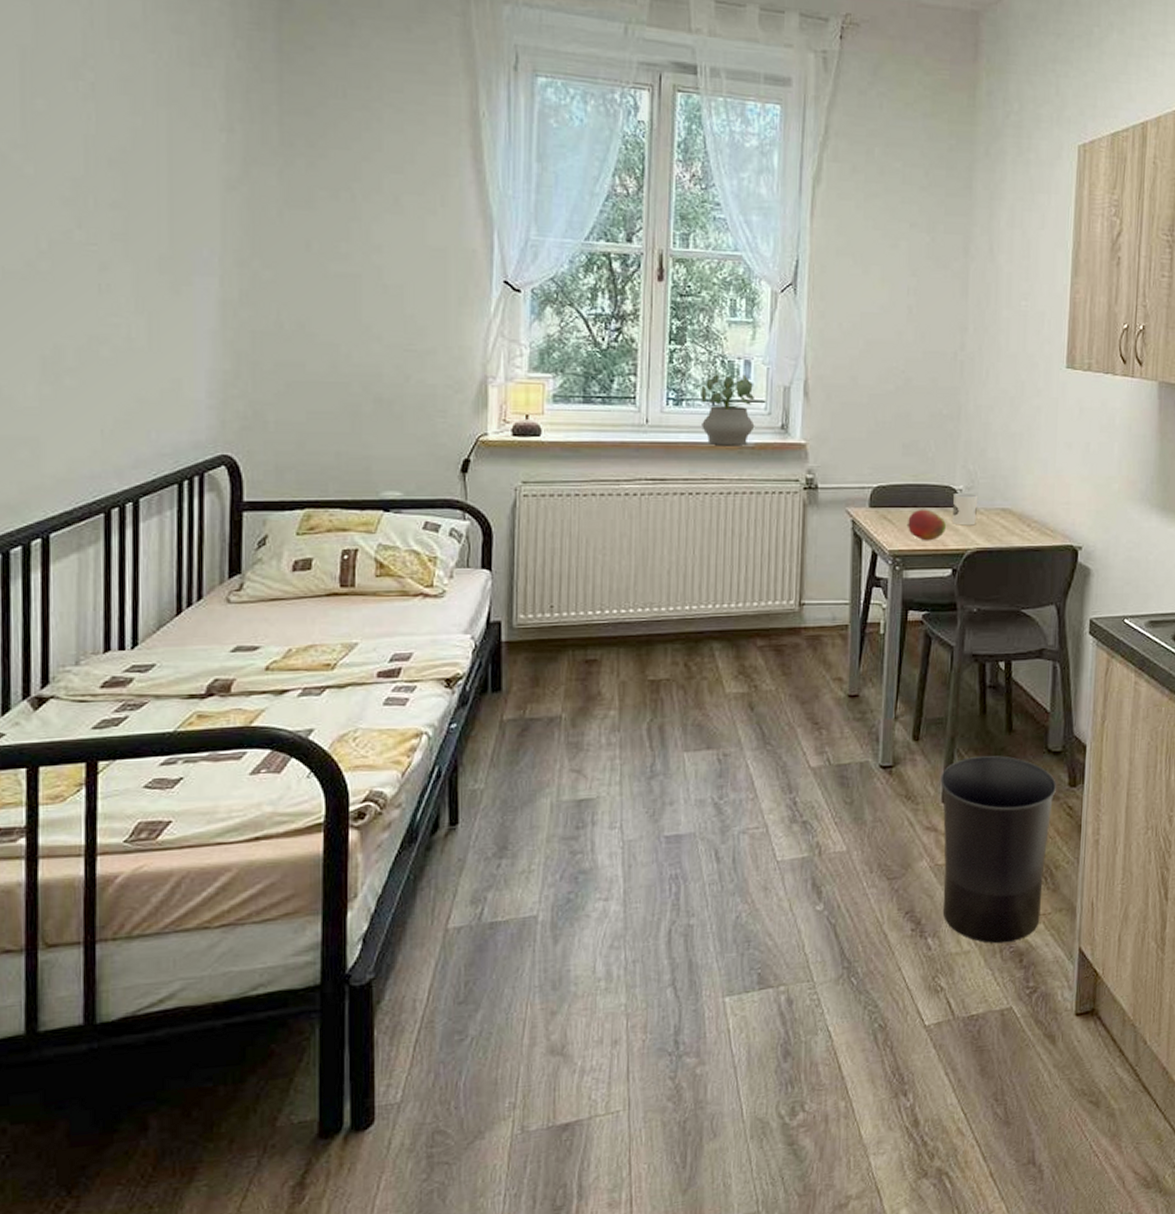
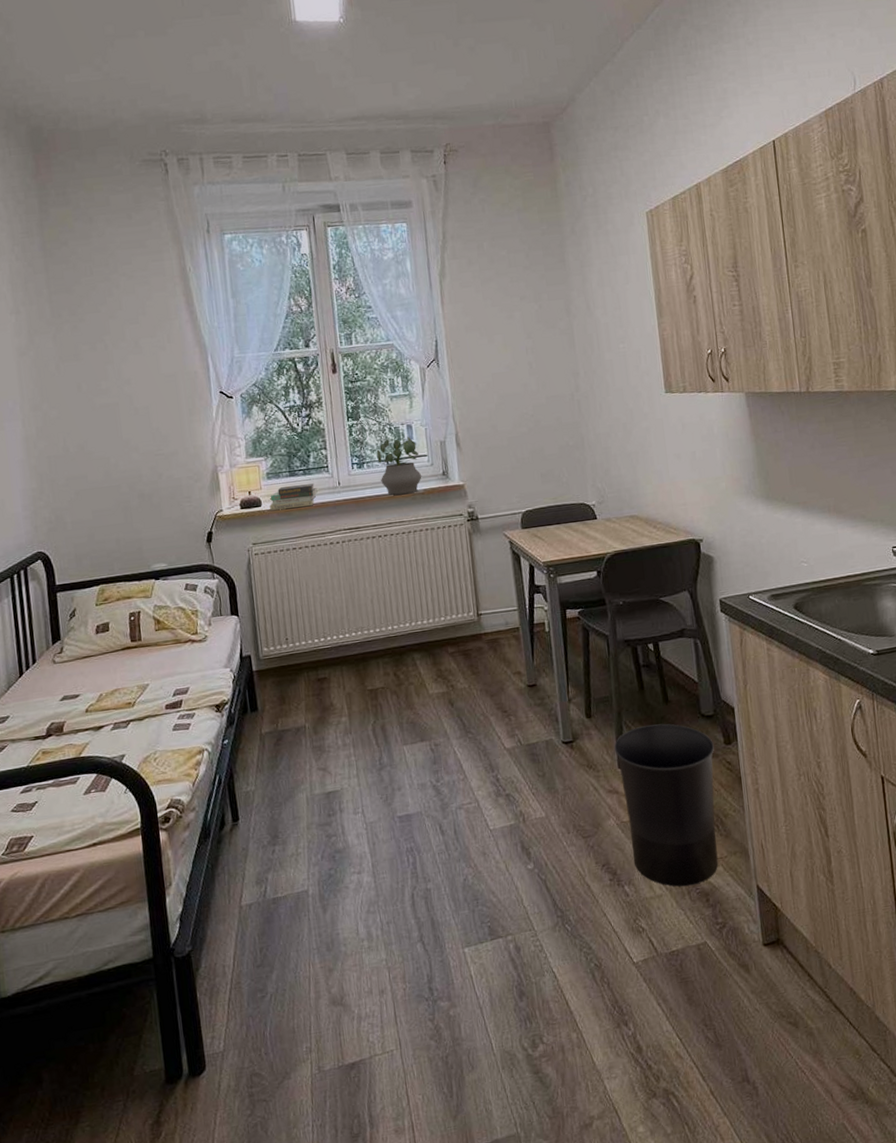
books: none [551,416,617,445] -> present [269,483,318,510]
fruit: present [906,509,947,541] -> none [554,524,587,551]
mug: present [951,492,979,526] -> none [588,506,611,535]

